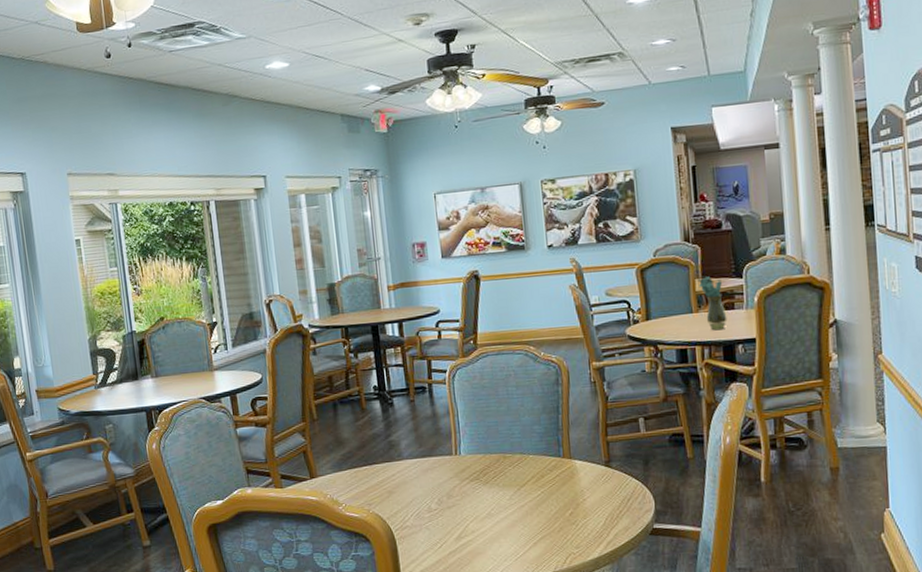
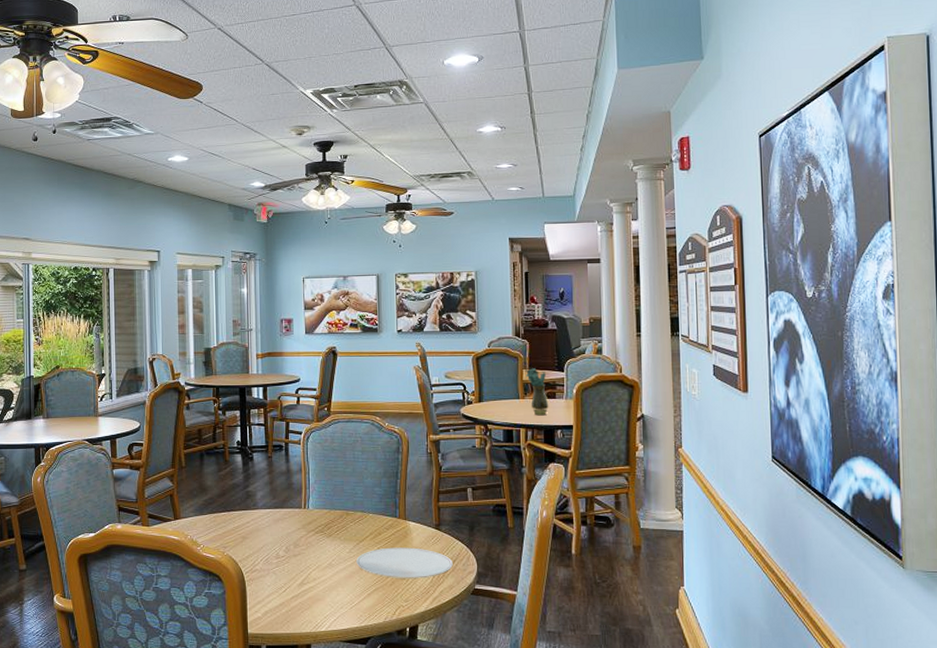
plate: none [518,488,627,524] -> present [356,547,453,578]

